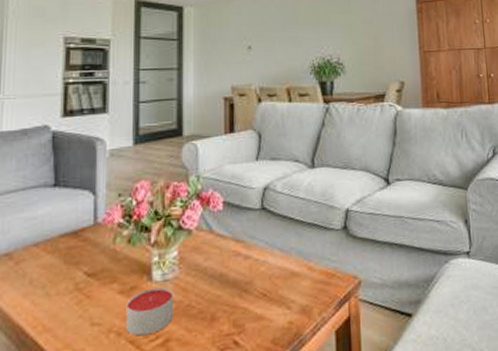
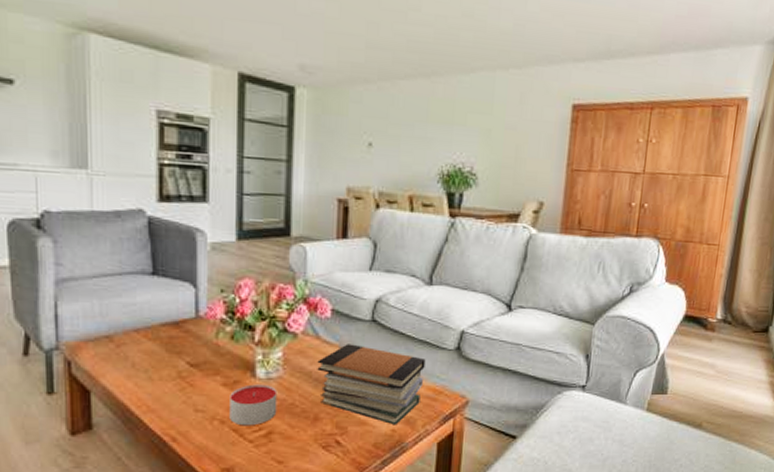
book stack: none [212,234,316,317] -> present [317,344,426,425]

